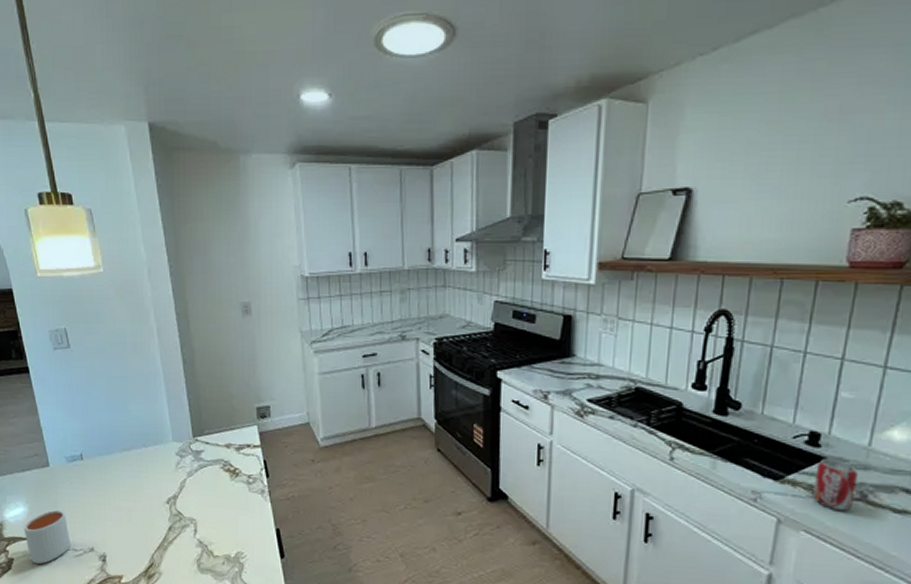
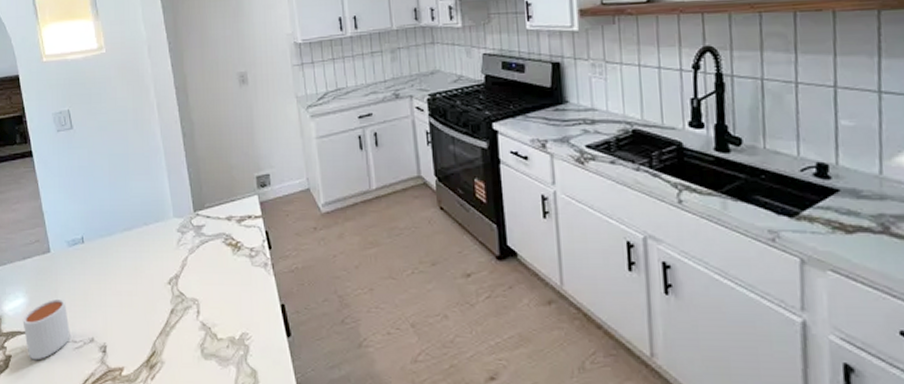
soda can: present [813,458,858,512] -> none [830,190,877,247]

